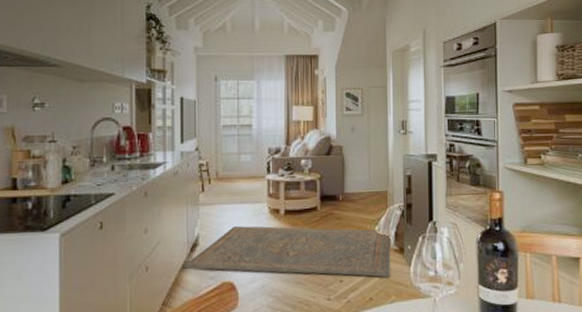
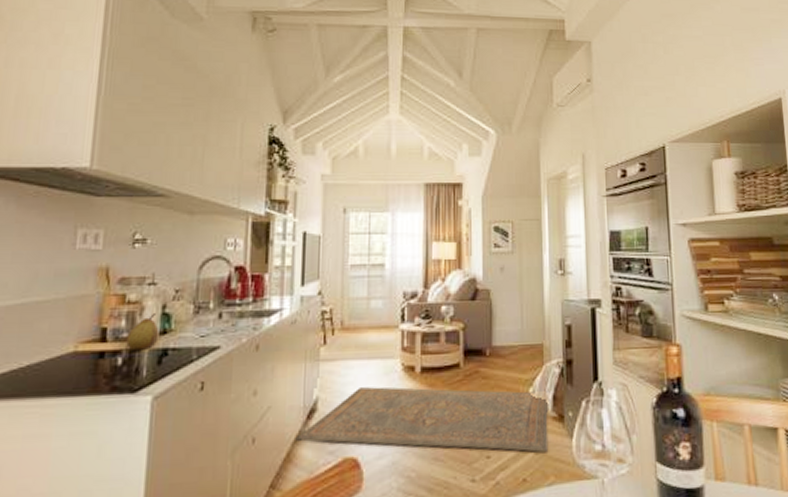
fruit: none [34,166,62,197] -> present [126,314,159,350]

